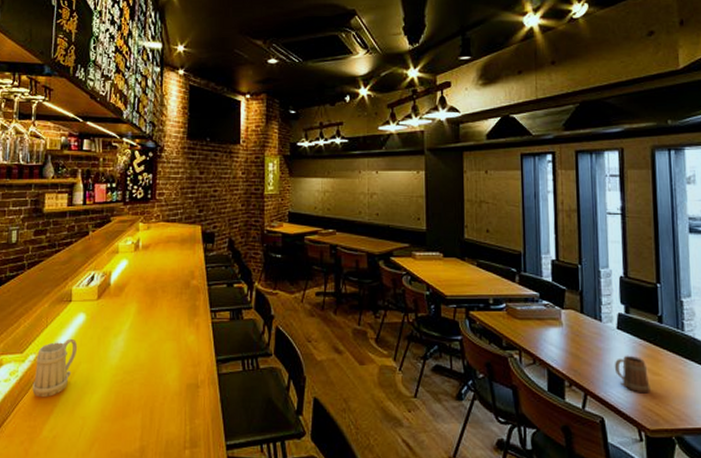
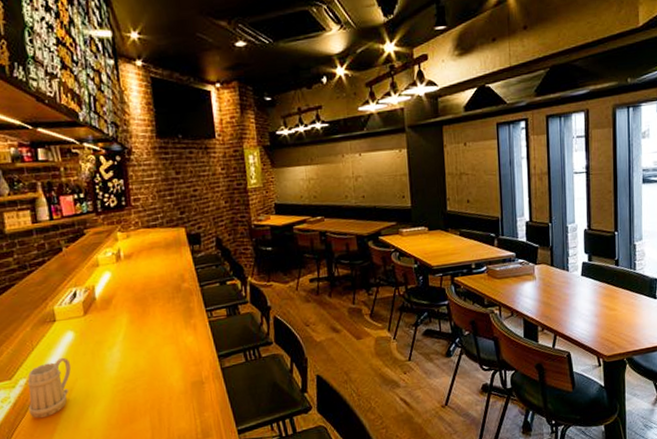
beer mug: present [614,355,651,394] -> none [578,296,608,328]

